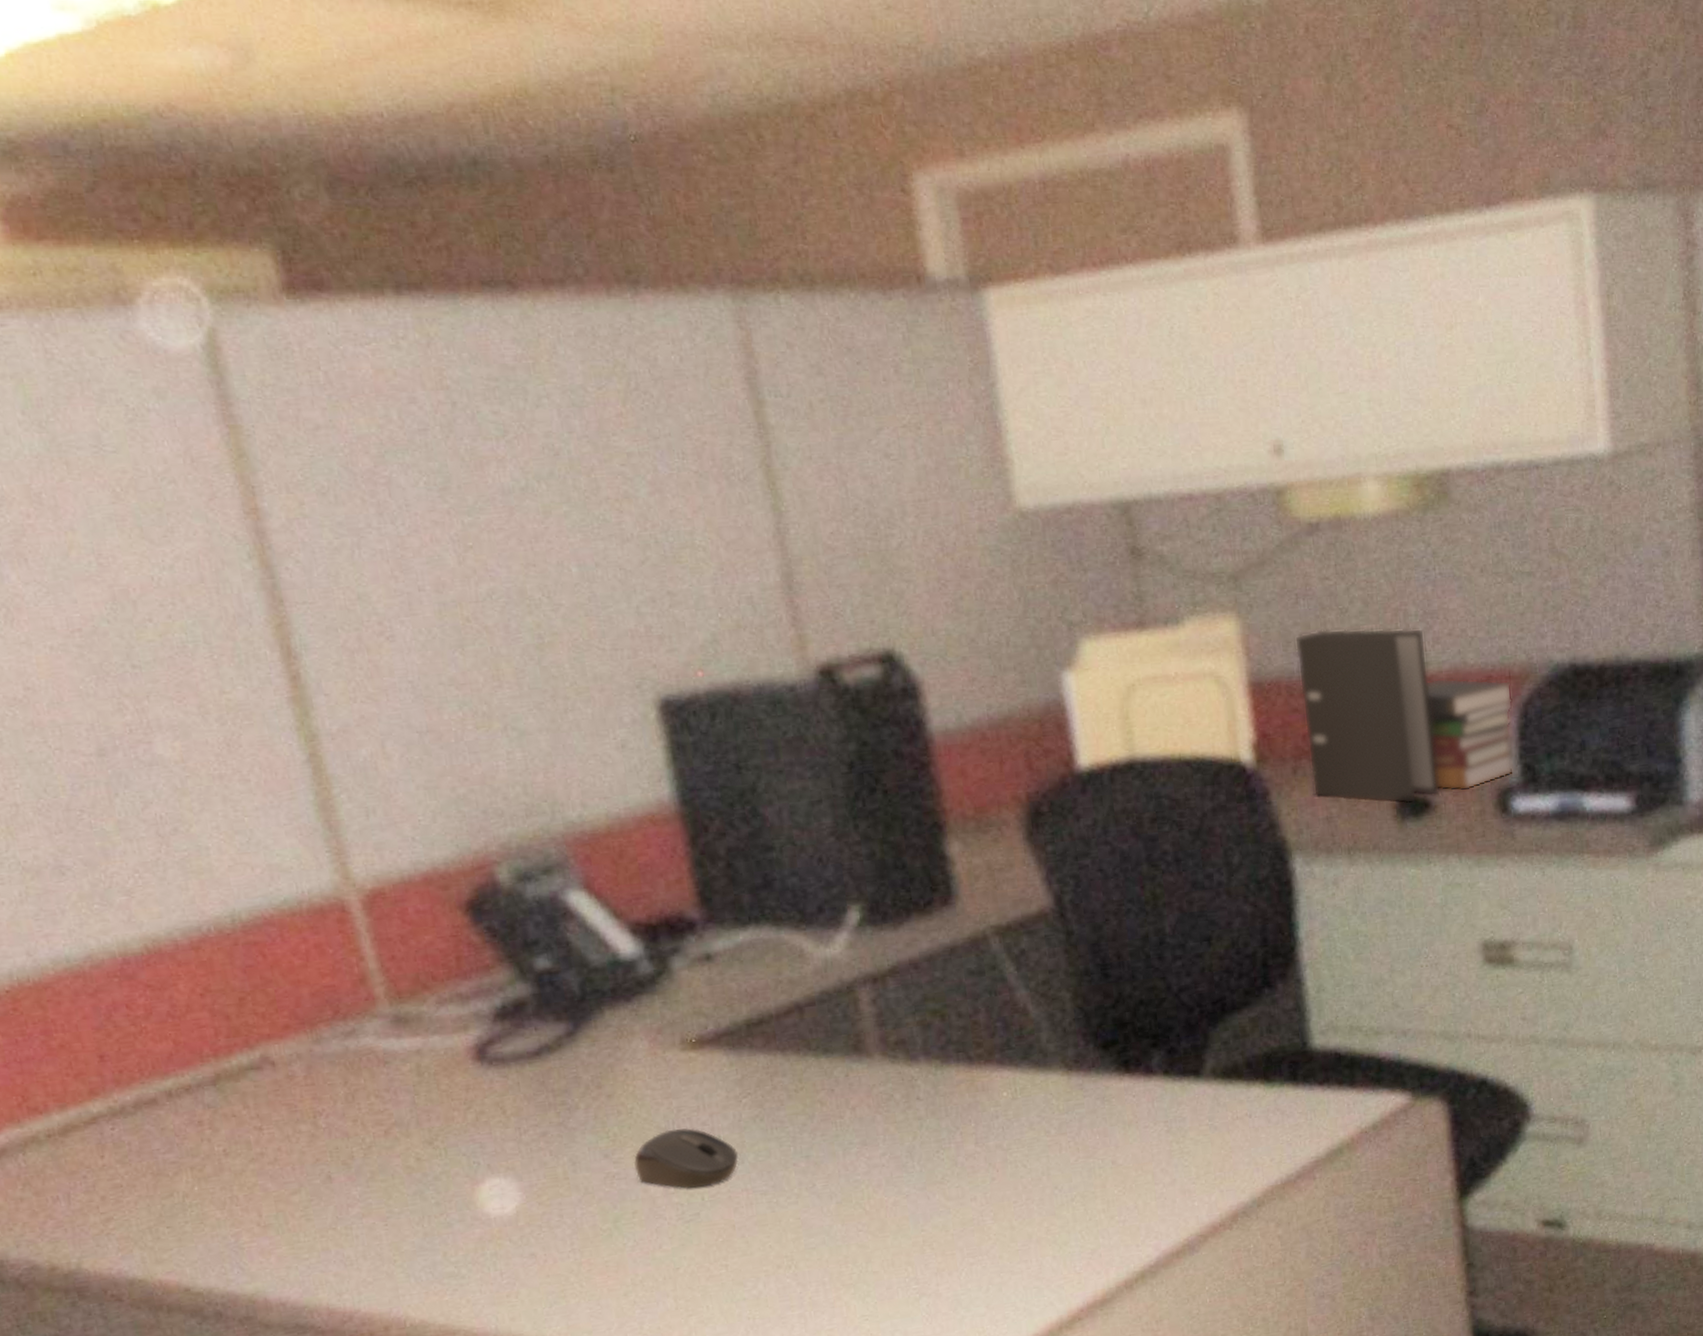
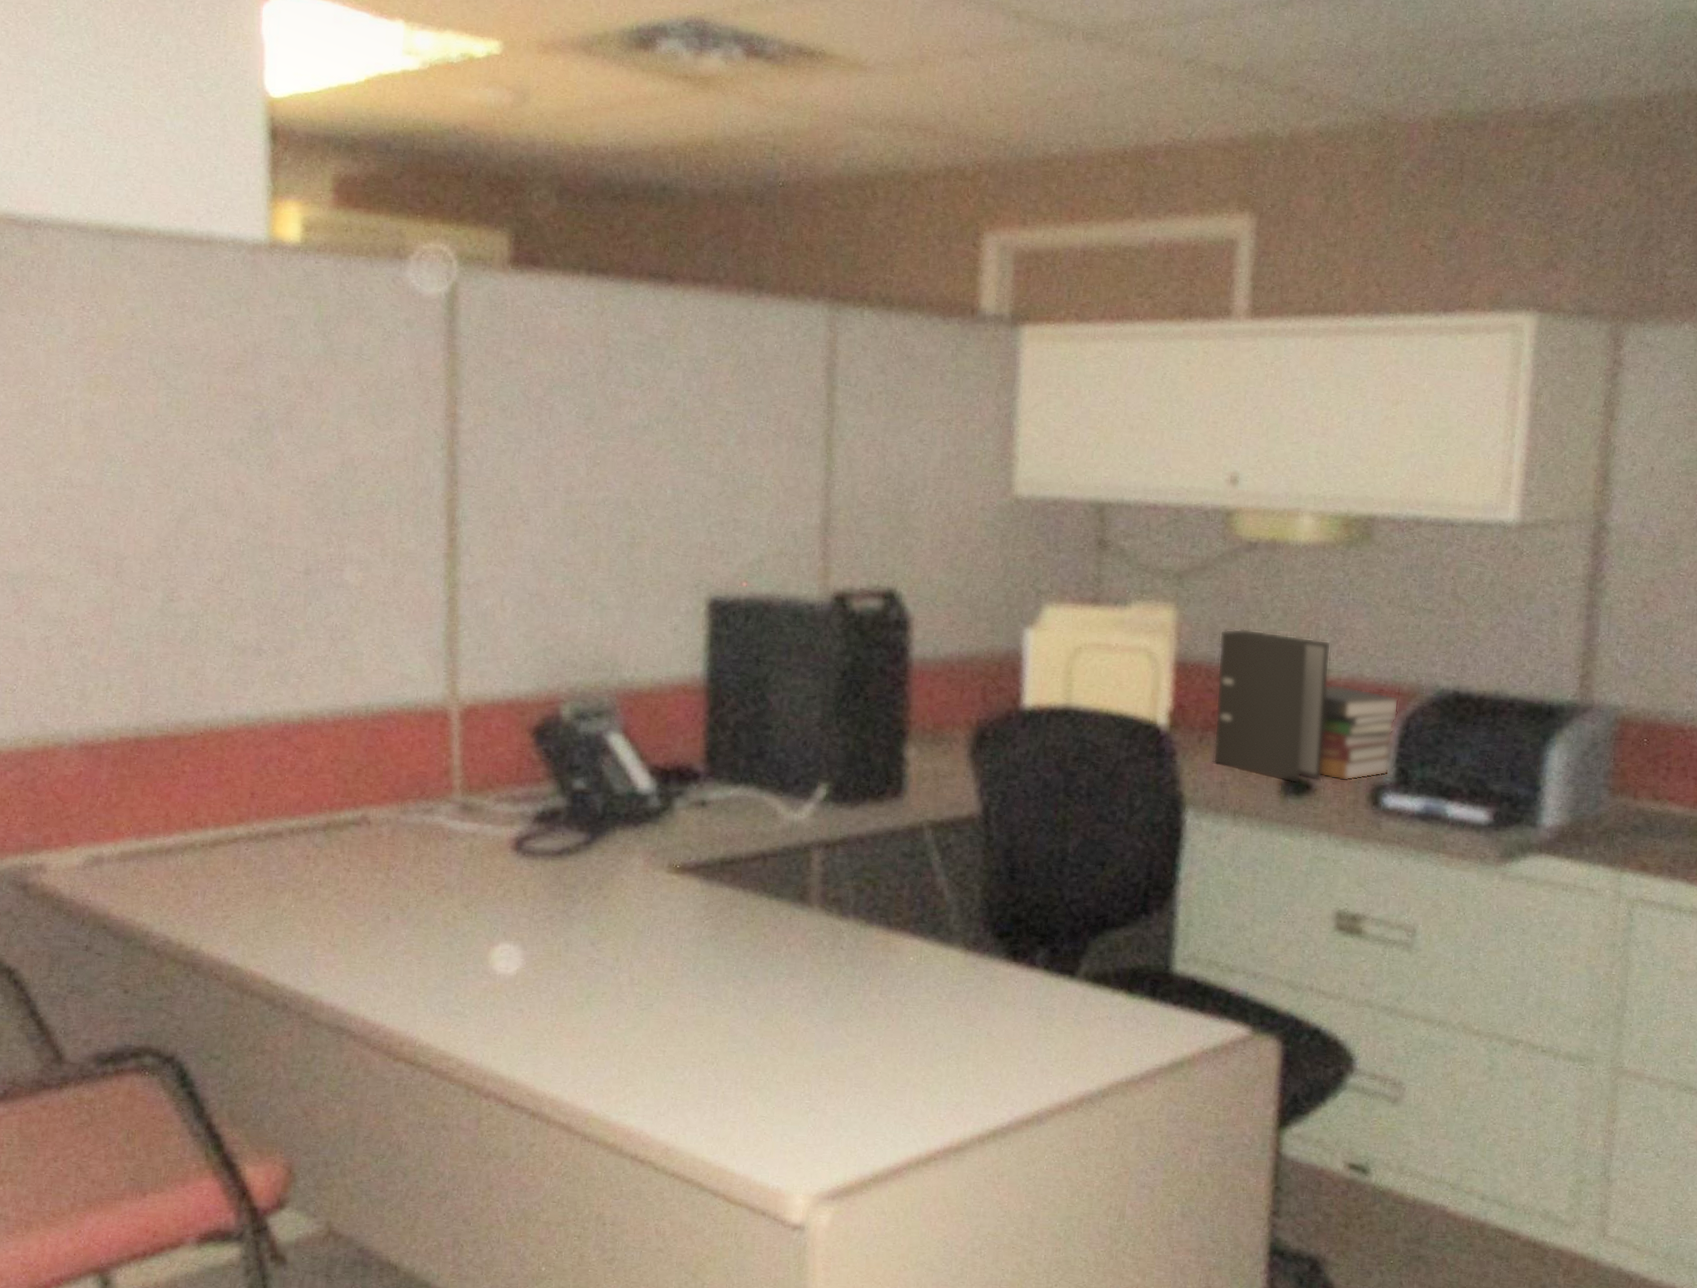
computer mouse: present [633,1128,739,1188] -> none [611,933,693,984]

